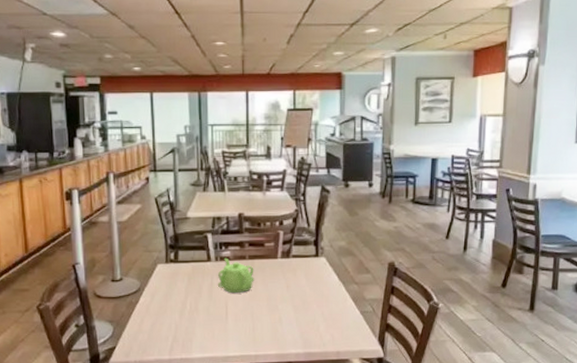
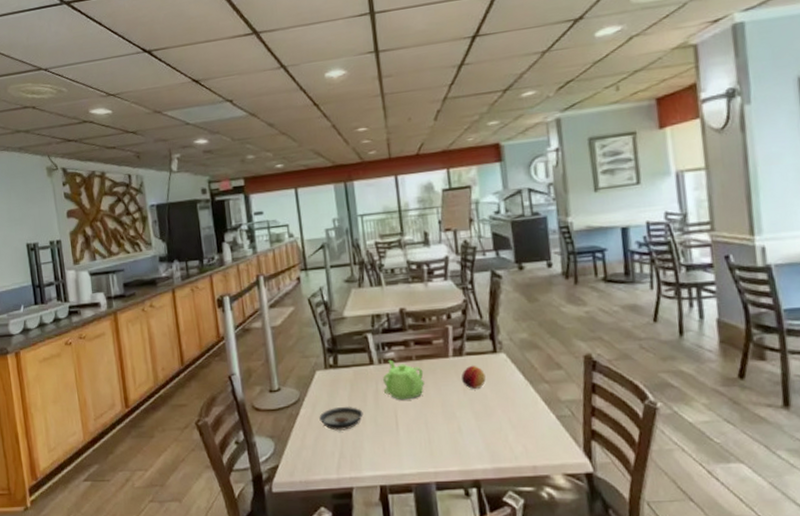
saucer: none [157,297,198,319] -> present [319,407,364,432]
fruit: none [286,266,306,286] -> present [461,365,486,389]

